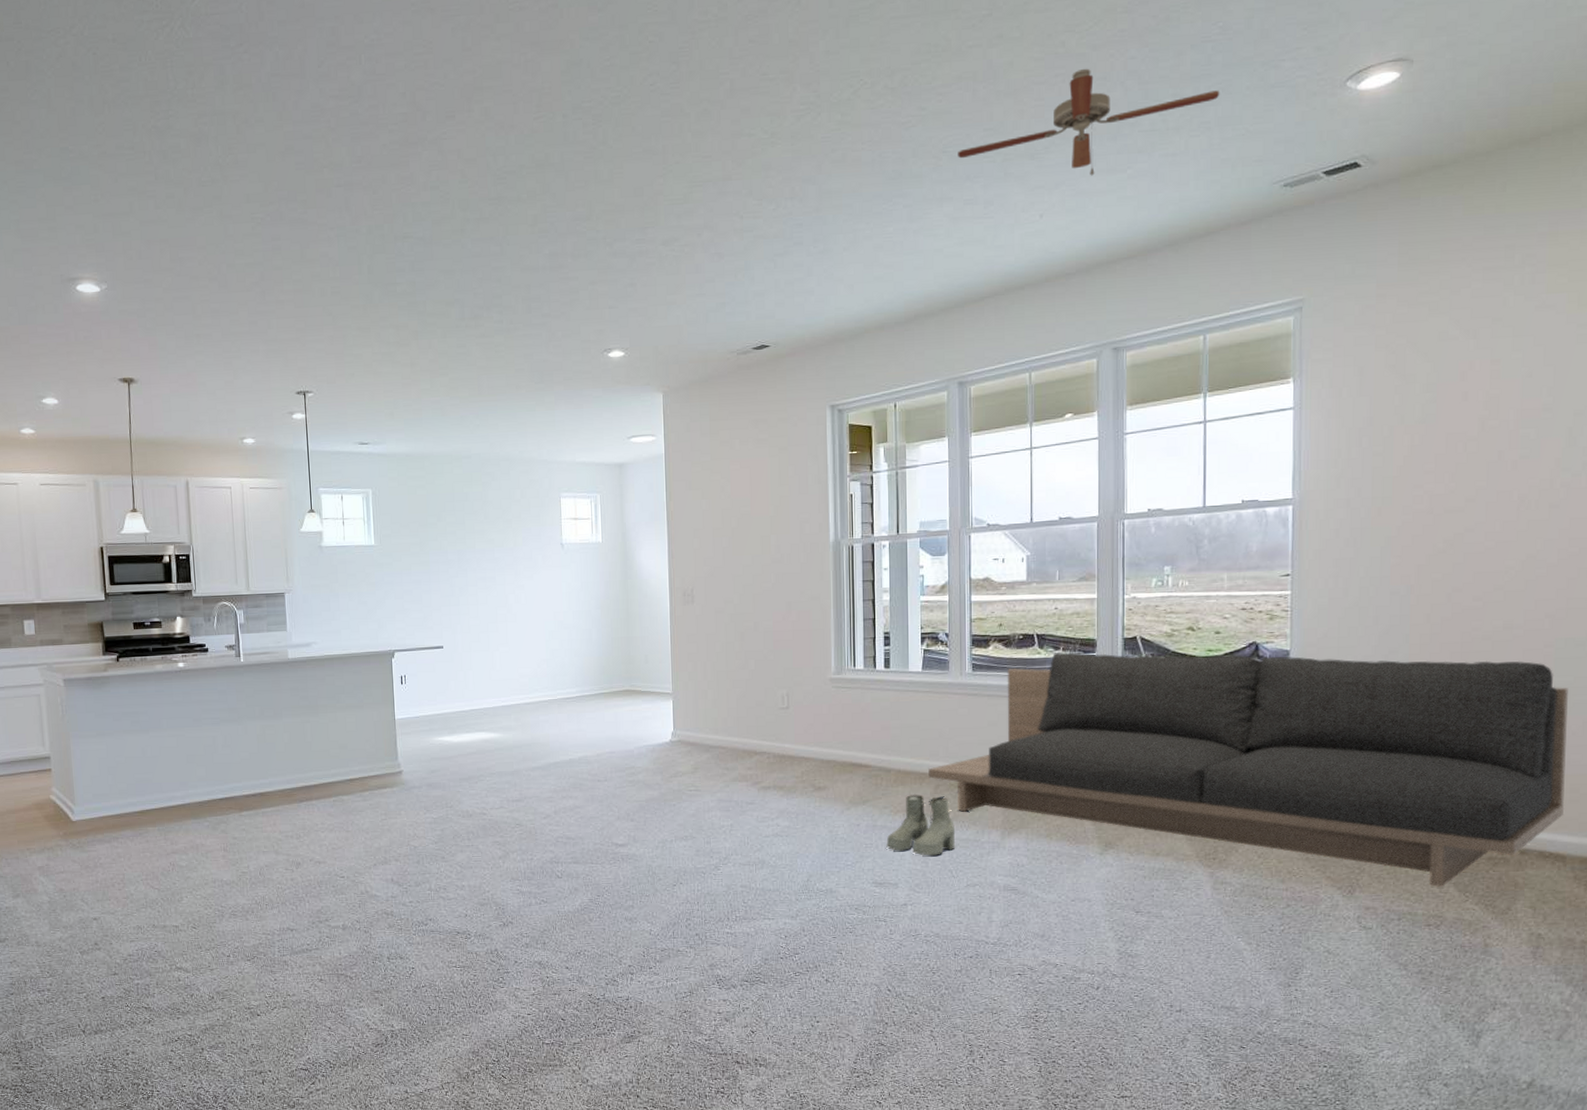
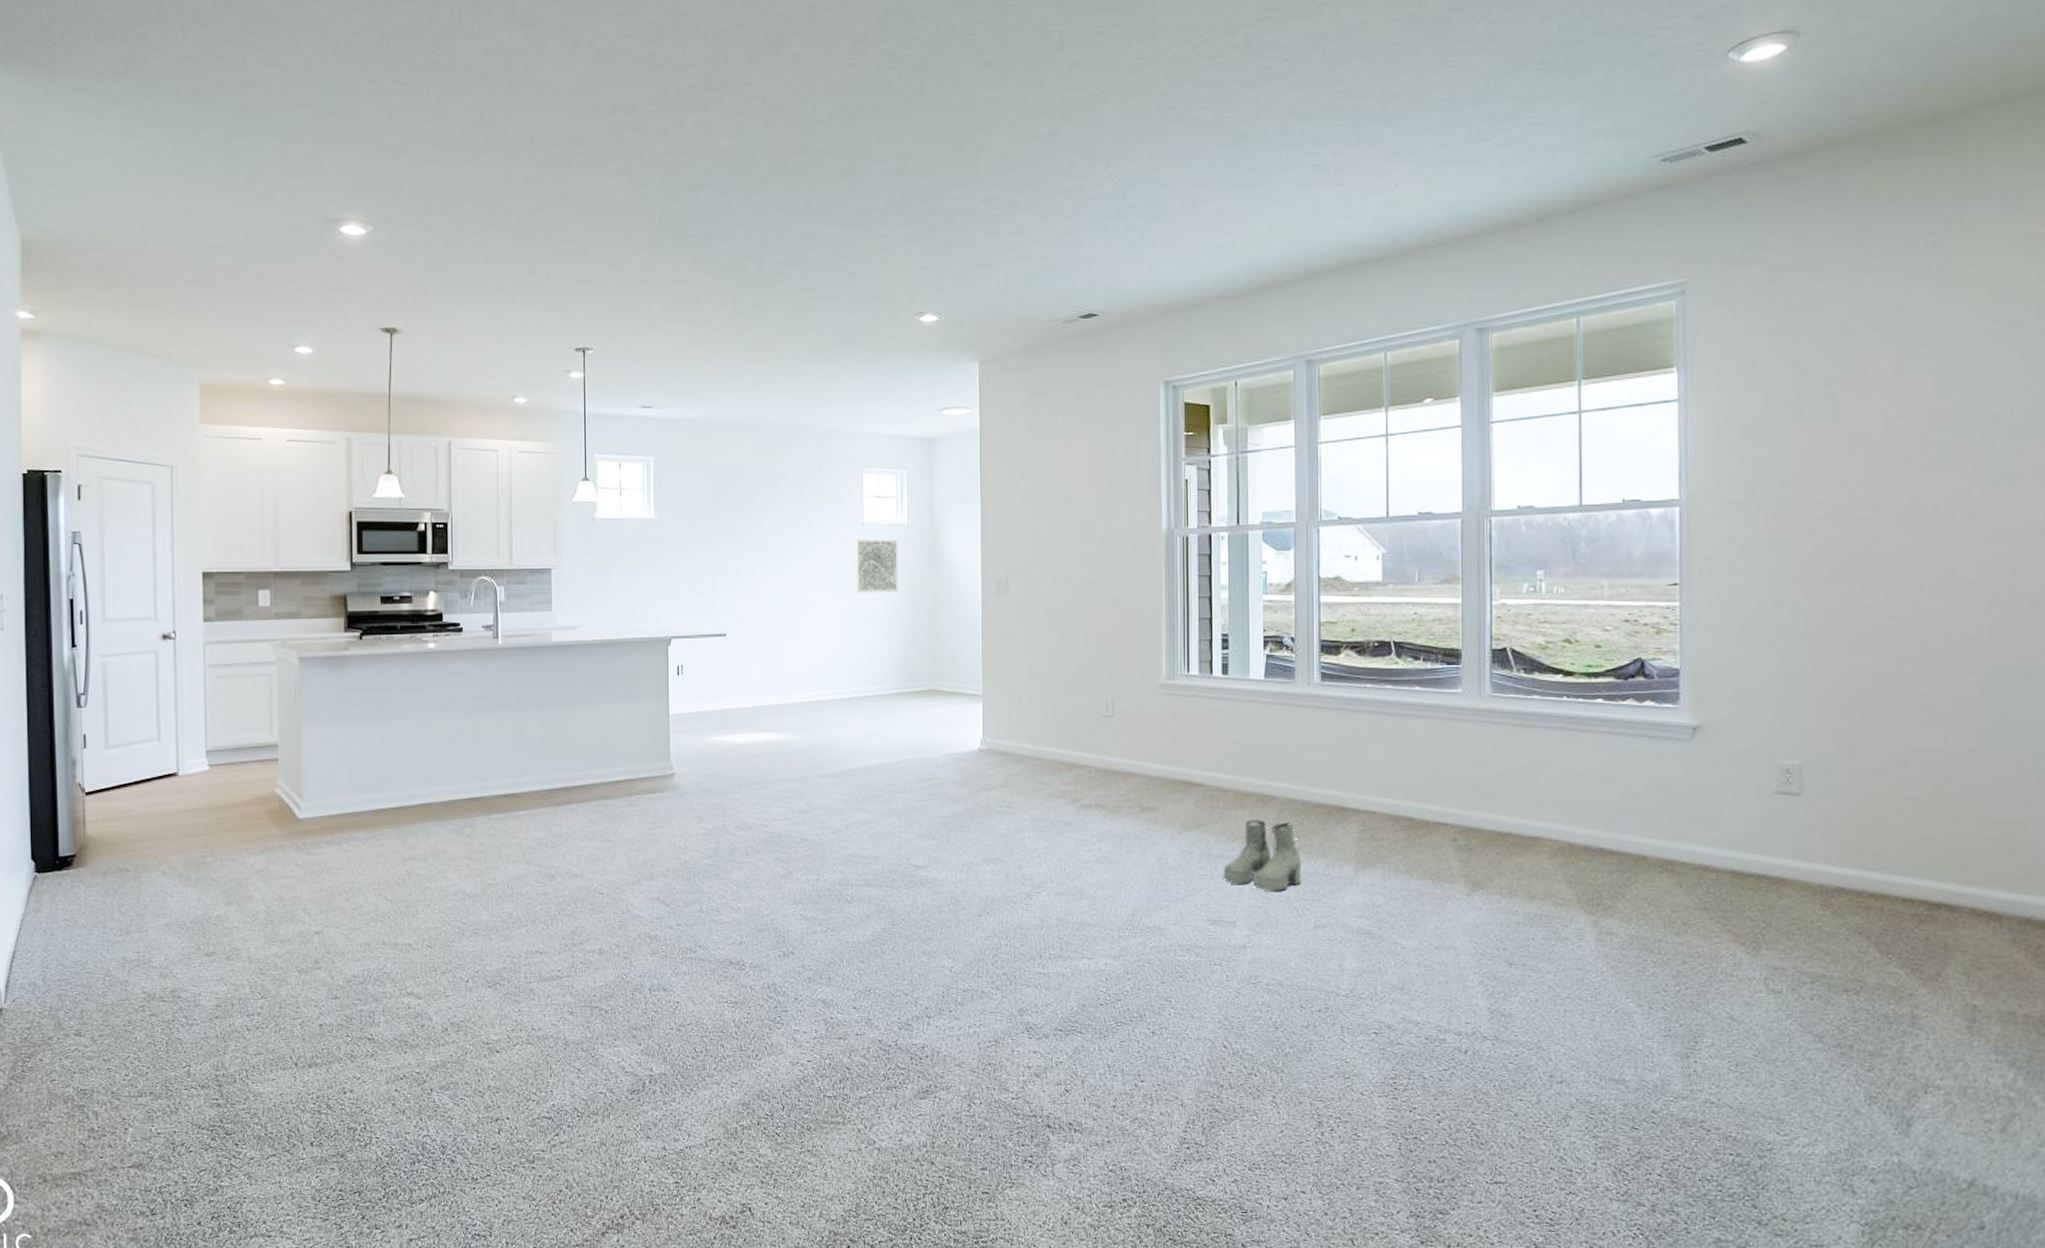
wall art: none [555,556,596,607] -> present [855,539,899,594]
sofa: present [928,652,1568,888] -> none [1271,663,1998,947]
ceiling fan: present [958,68,1220,176] -> none [1306,30,1591,144]

